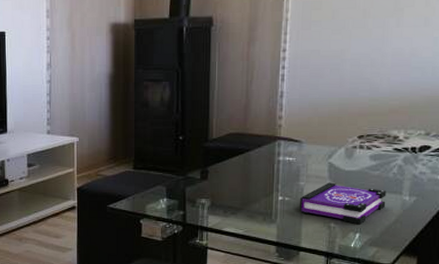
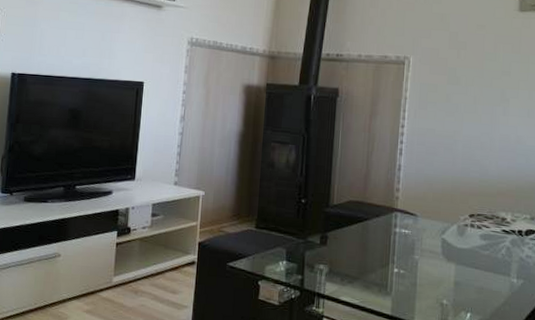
board game: present [300,182,387,225] -> none [414,258,496,304]

